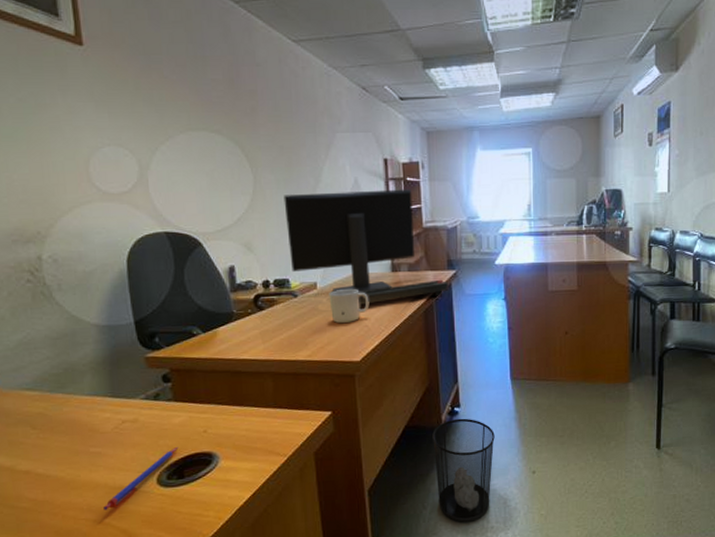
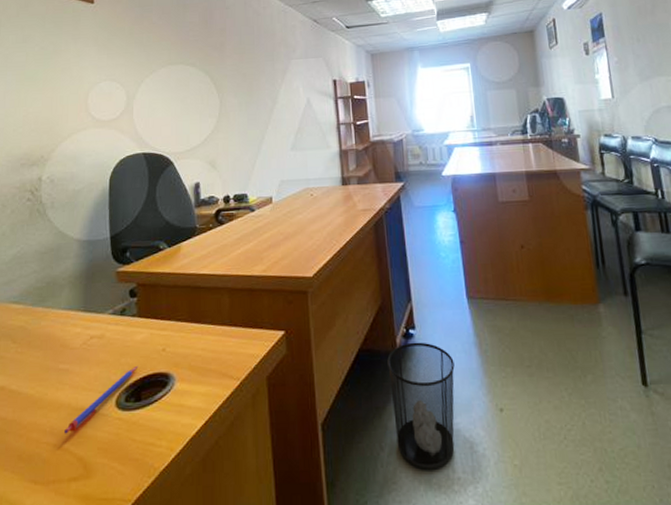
computer monitor: present [283,189,414,293] -> none [245,106,363,207]
mug: present [329,288,370,324] -> none [283,202,322,238]
computer keyboard: present [358,279,449,310] -> none [311,192,398,224]

